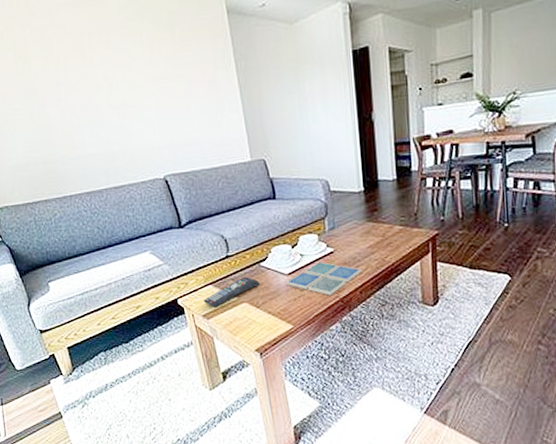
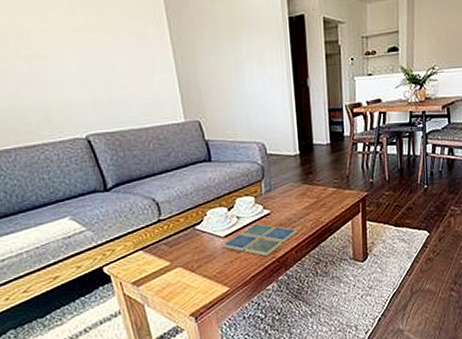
remote control: present [203,276,260,308] -> none [132,240,195,274]

